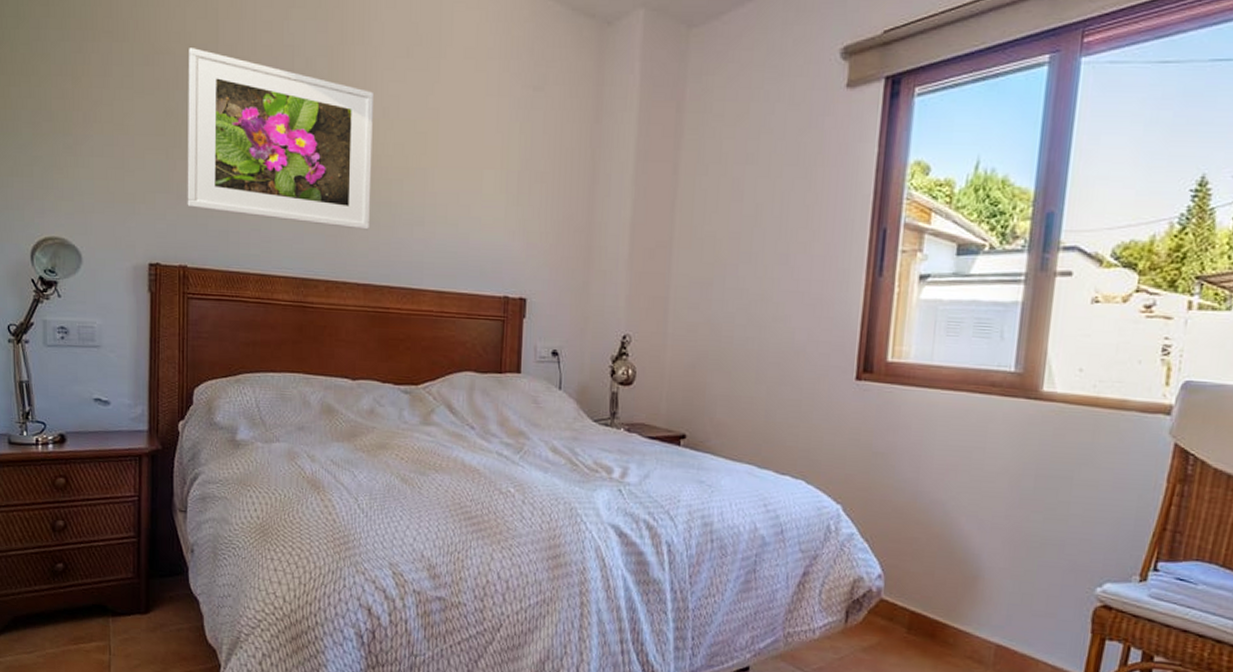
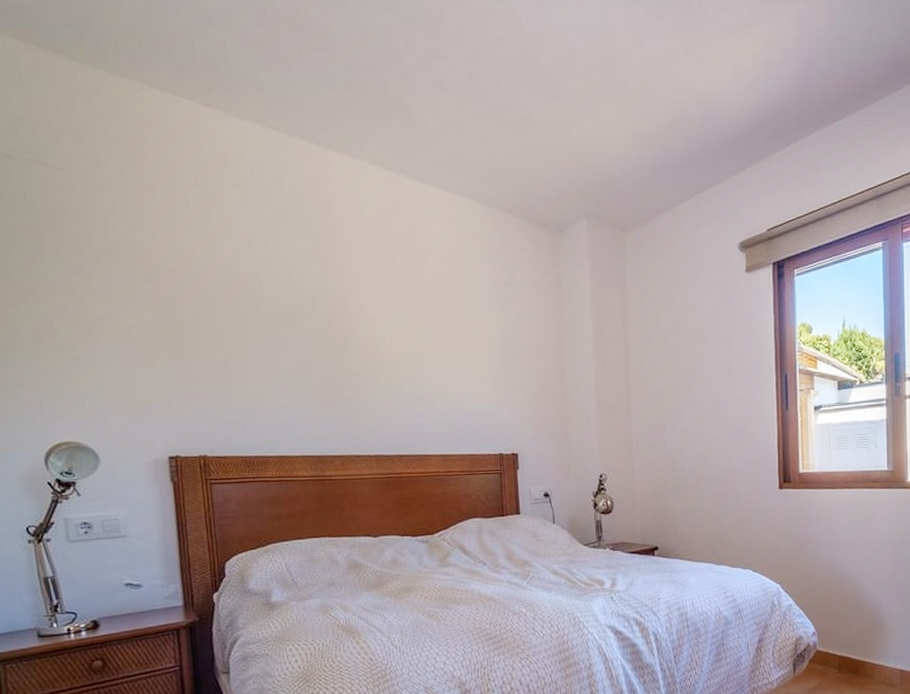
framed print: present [187,48,375,230] -> none [189,265,376,410]

